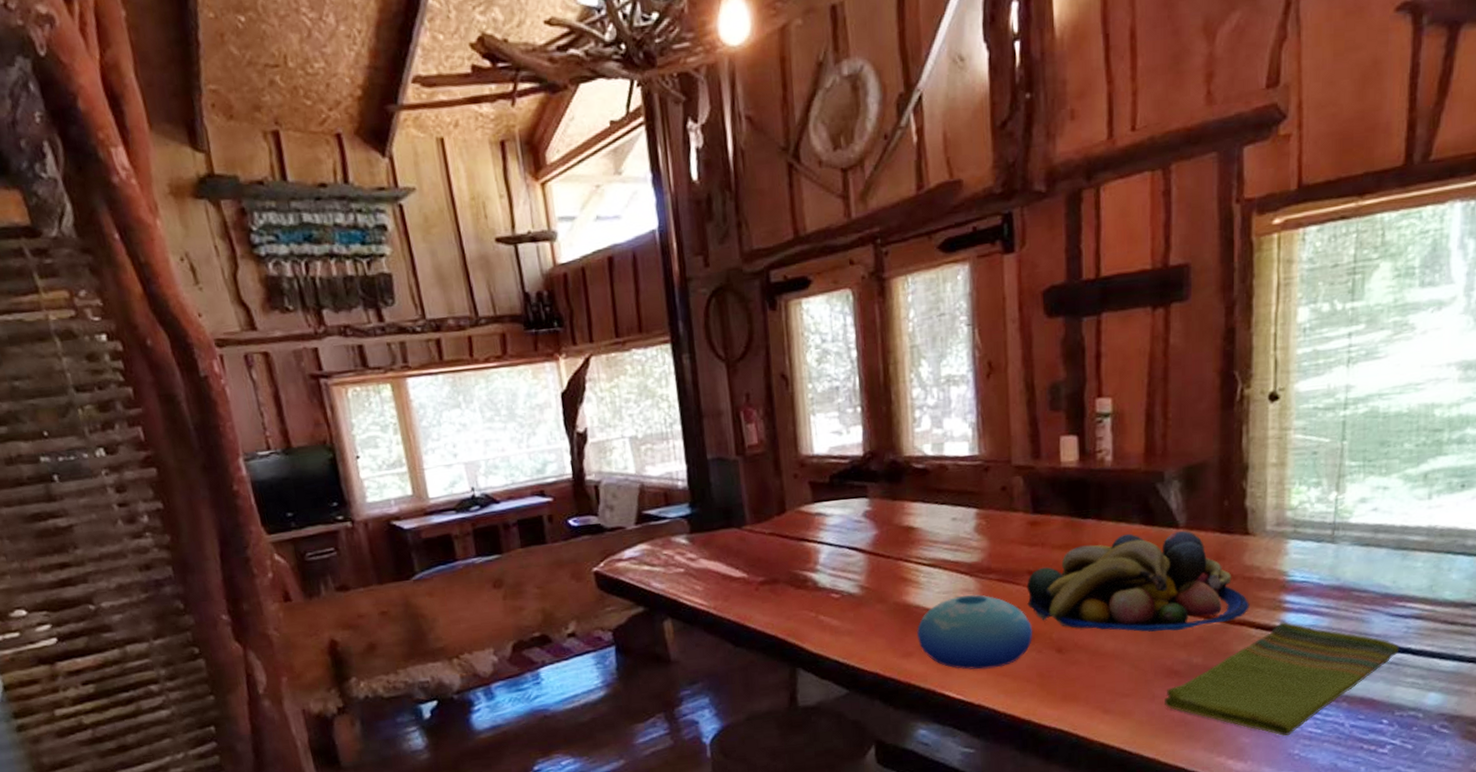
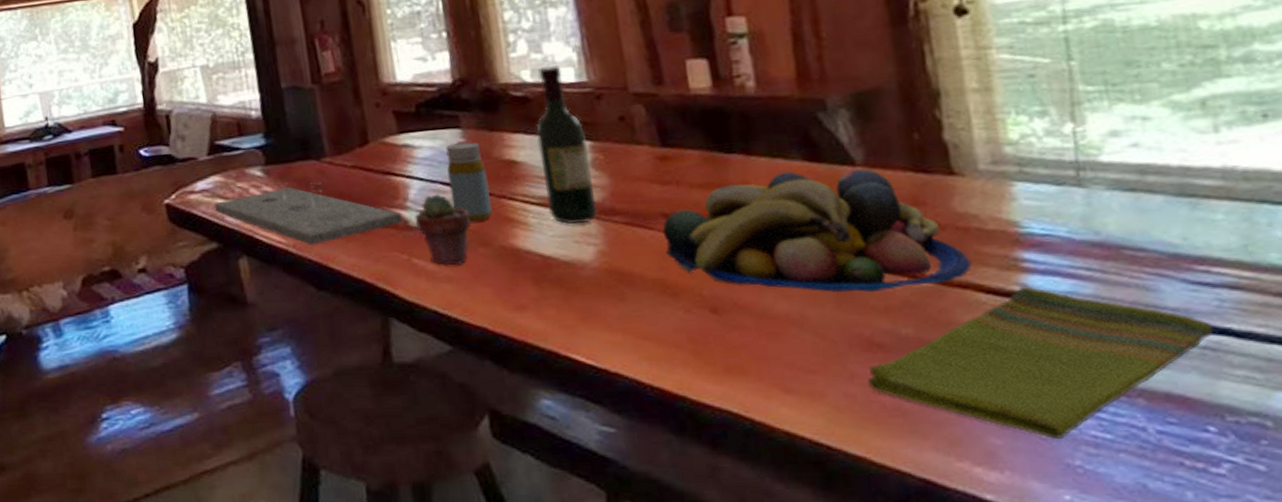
candle holder: none [641,548,813,607] -> present [214,182,403,246]
potted succulent: none [823,558,871,622] -> present [414,194,471,266]
bottle: none [854,510,890,582] -> present [445,142,492,222]
bowl: present [916,595,1033,670] -> none [529,240,677,330]
wine bottle: none [932,440,977,583] -> present [536,65,598,225]

